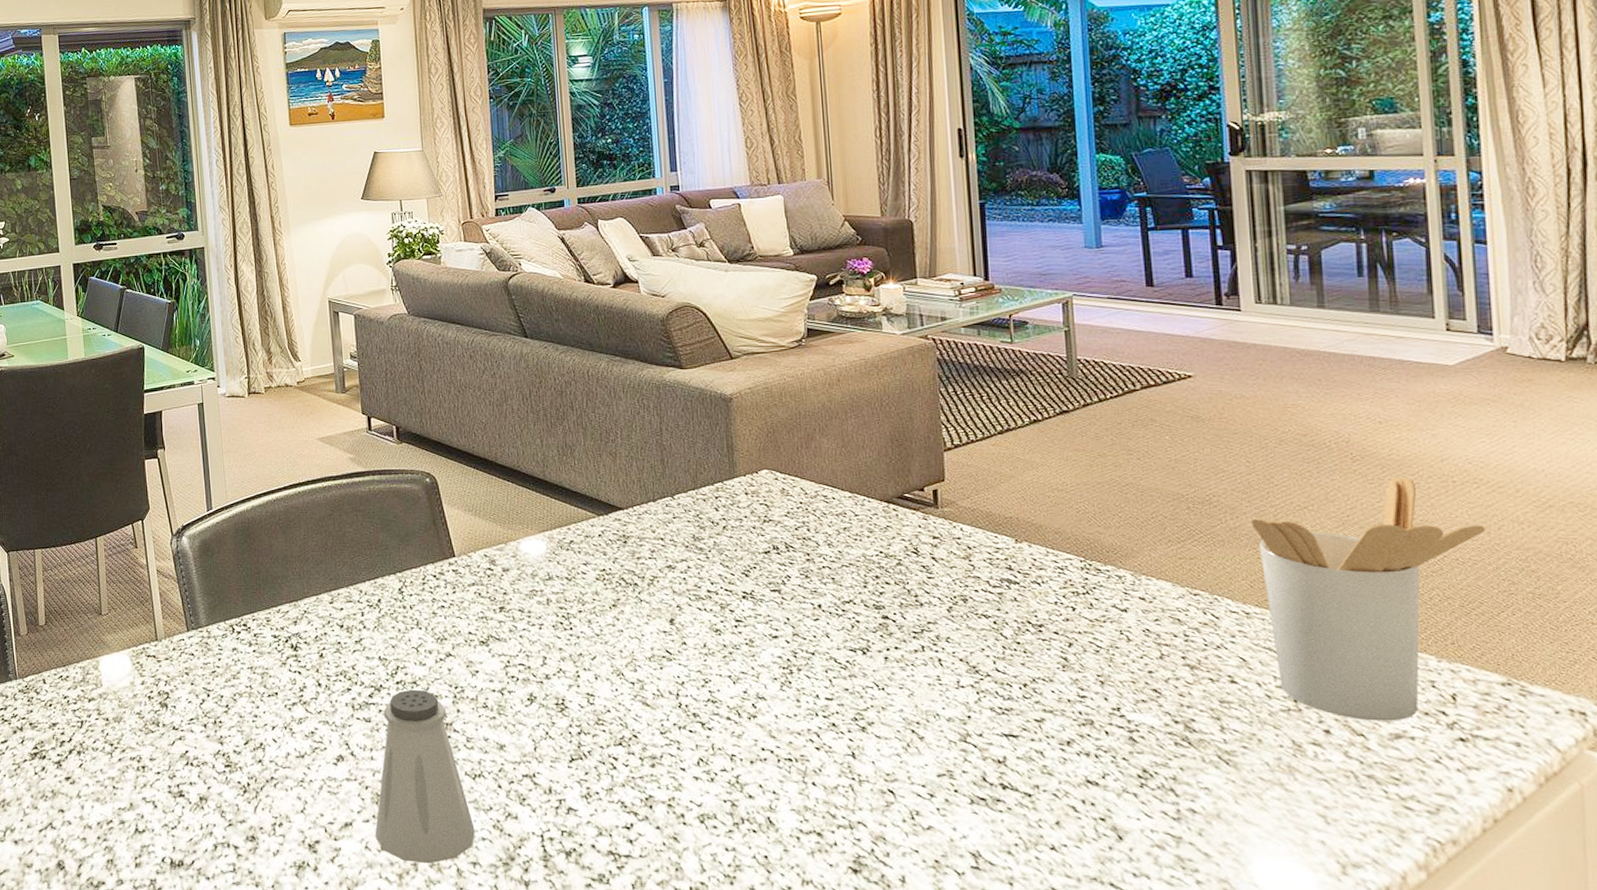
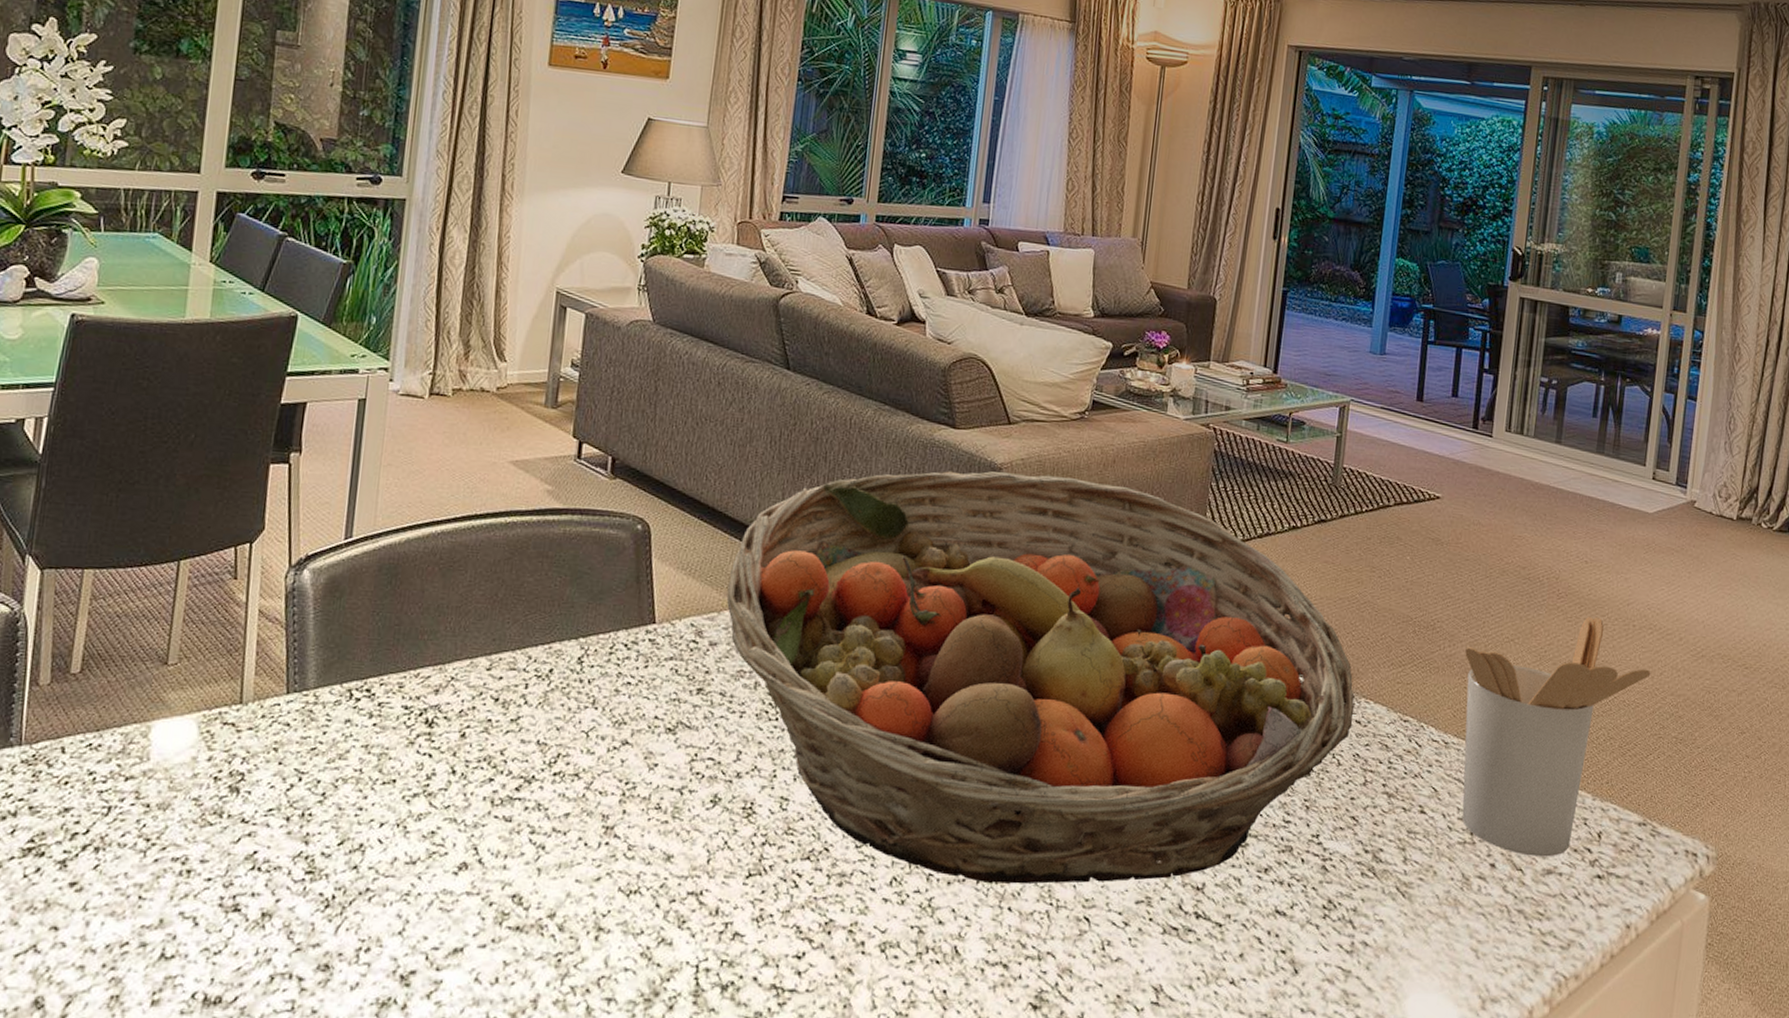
saltshaker: present [375,689,475,864] -> none [490,783,618,1000]
fruit basket: none [508,399,1137,762] -> present [726,471,1355,884]

